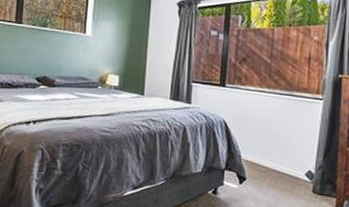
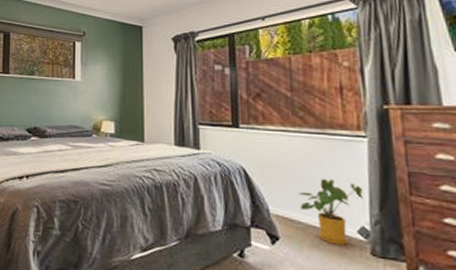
house plant: none [265,132,313,185] -> present [298,178,363,245]

